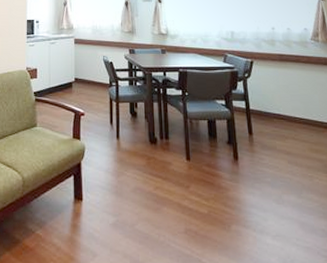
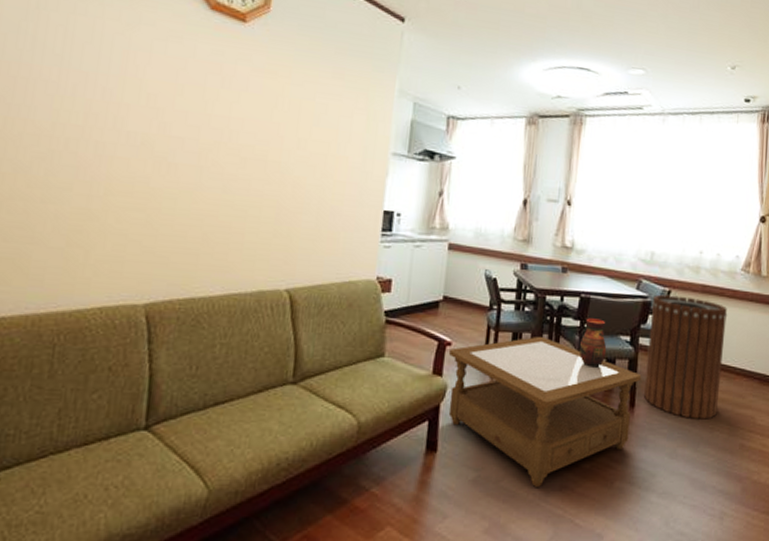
coffee table: none [84,104,240,230] -> present [448,336,642,487]
ceramic vessel: none [184,88,207,128] -> present [579,318,607,368]
trash can: none [238,65,313,169] -> present [643,294,728,420]

